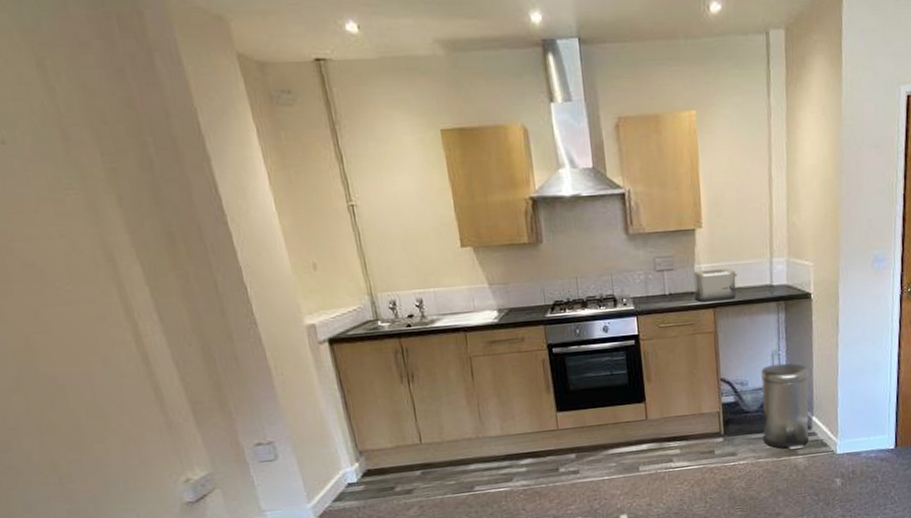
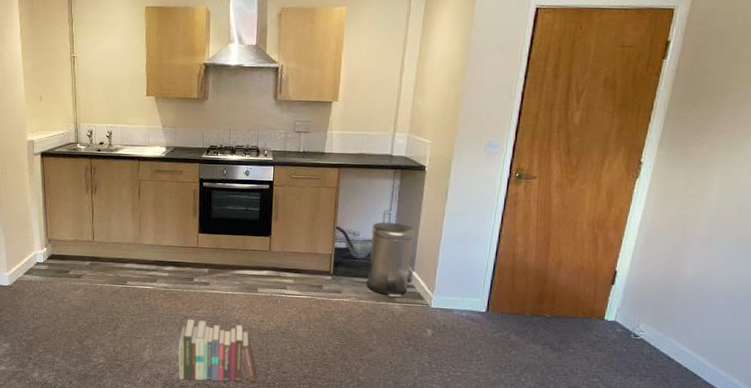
toaster: present [693,267,737,302] -> none [324,135,363,163]

